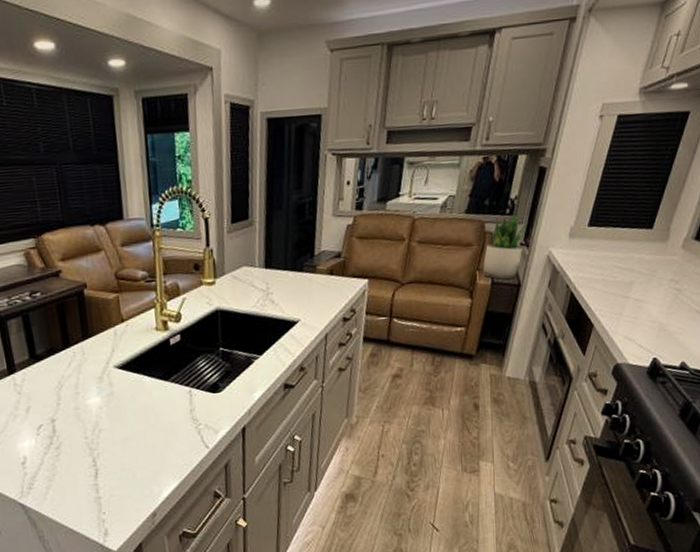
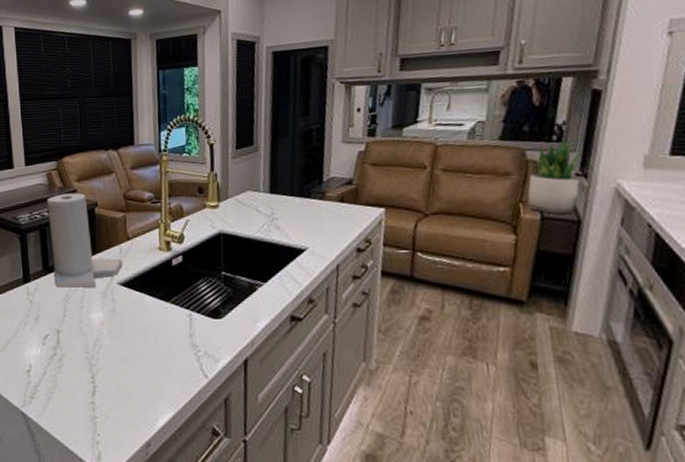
paper towel: none [27,273,118,375] -> present [47,192,122,288]

